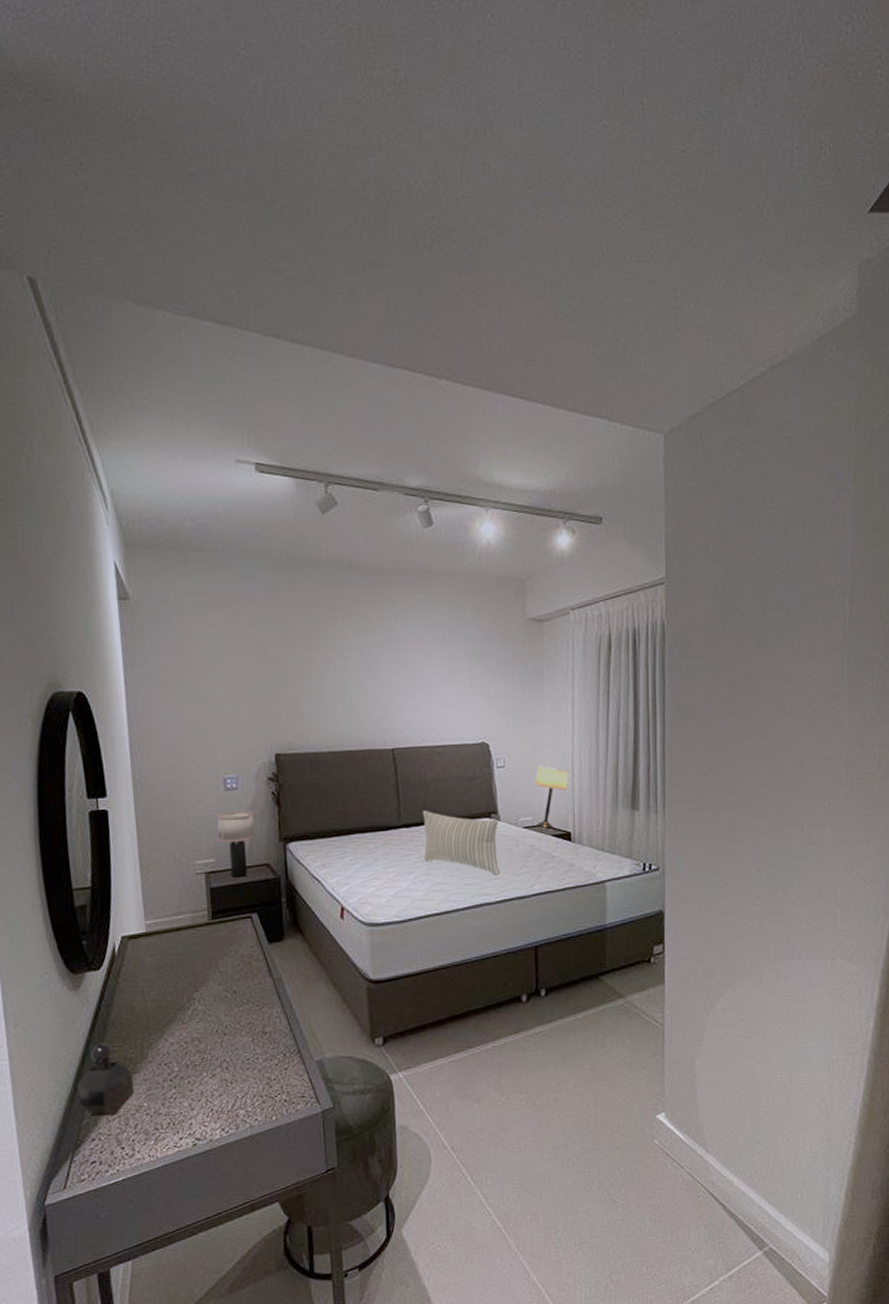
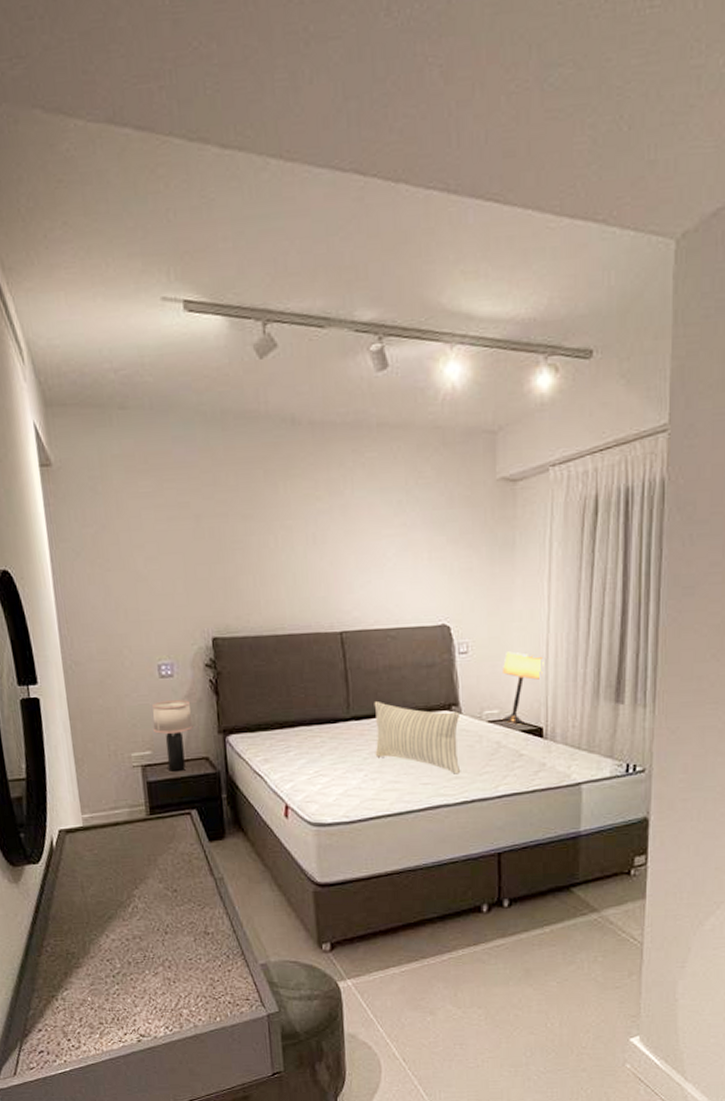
perfume bottle: present [77,1043,135,1116] -> none [22,937,79,1008]

